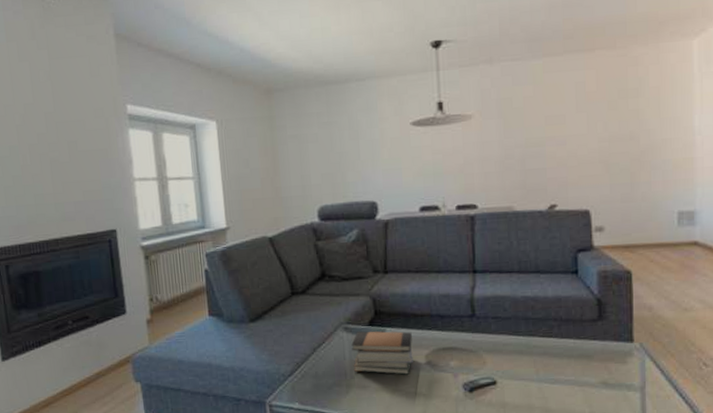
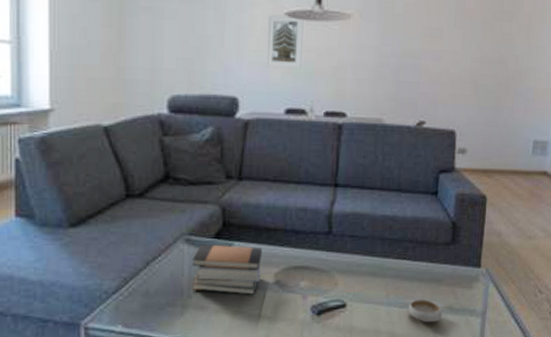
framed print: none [396,124,430,173] -> present [266,14,303,70]
bowl: none [560,375,596,398] -> present [408,299,442,323]

